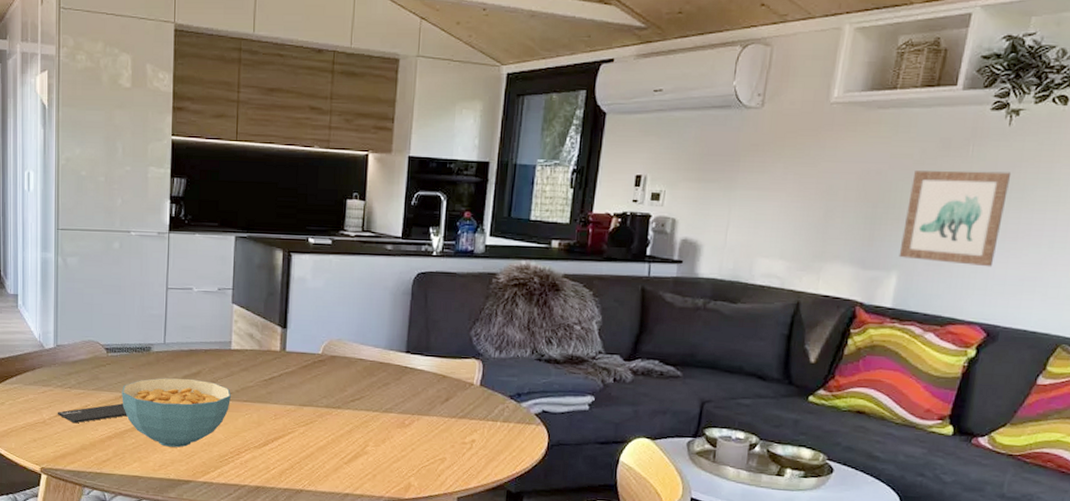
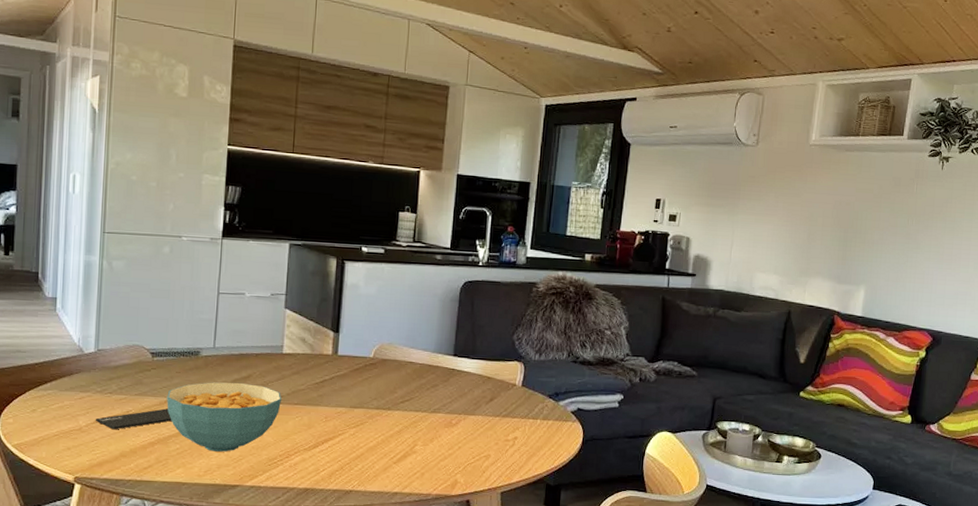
wall art: present [898,170,1012,267] -> none [865,203,945,284]

